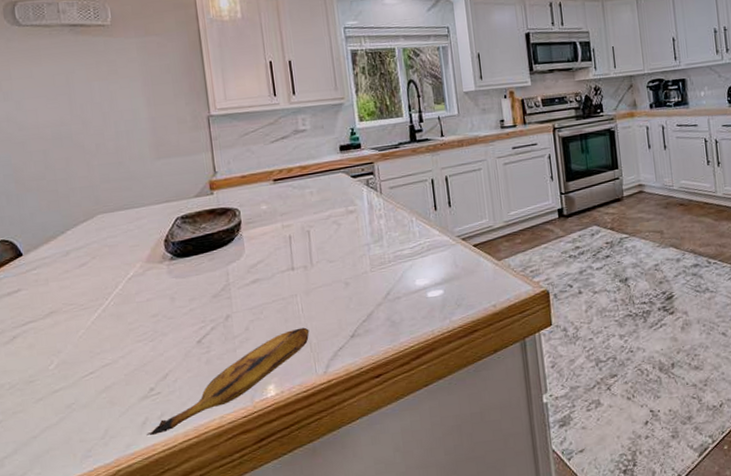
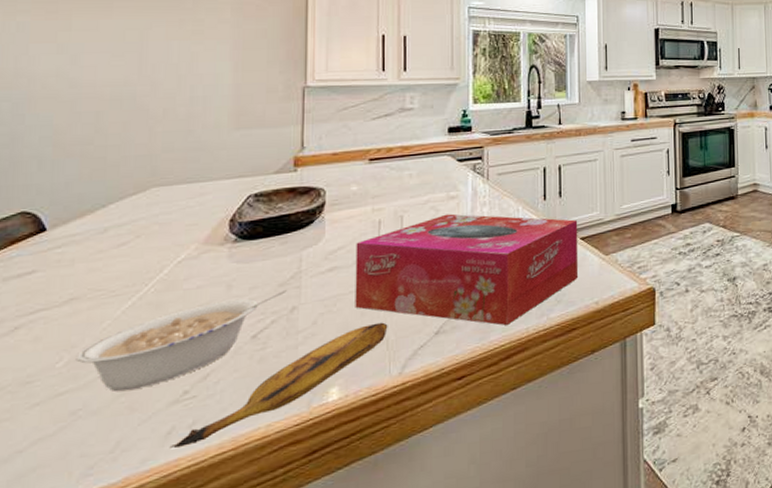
legume: none [63,301,220,389] -> present [75,290,287,392]
tissue box: none [272,227,475,328] -> present [355,213,579,325]

